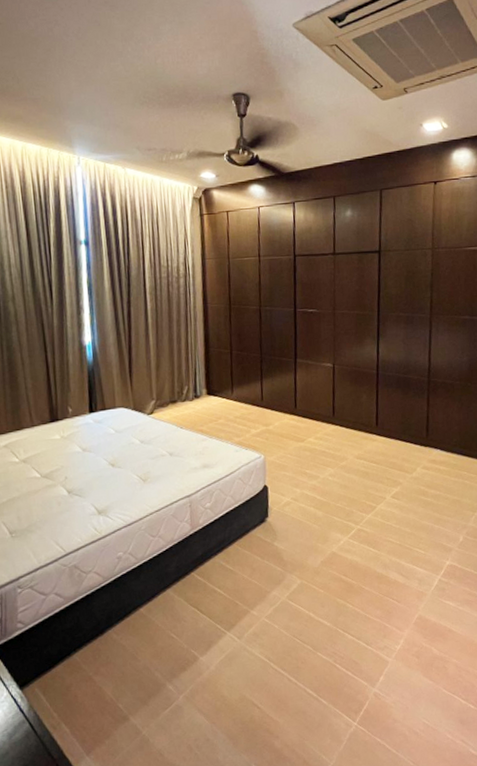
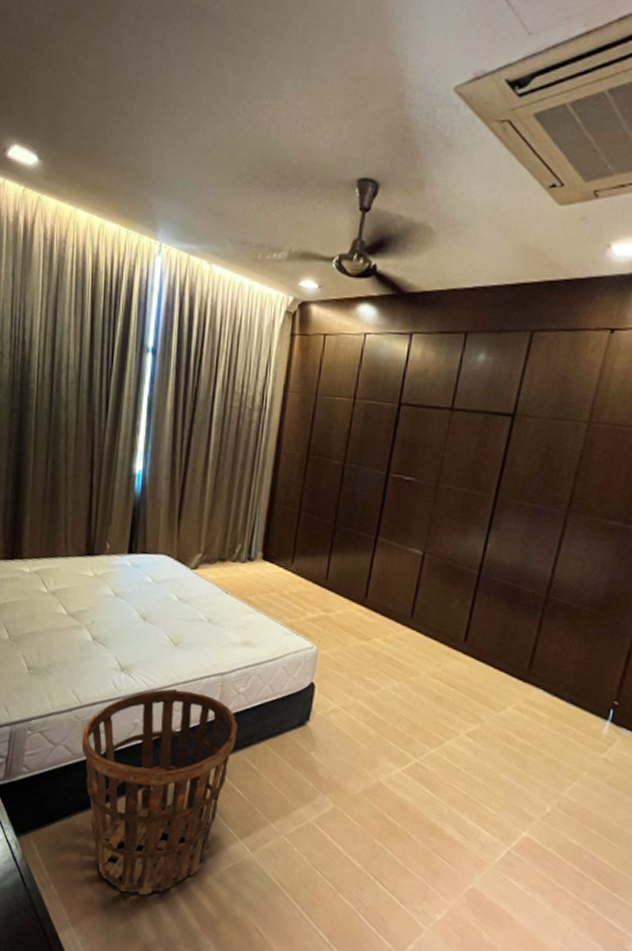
basket: none [70,517,210,709] -> present [81,688,238,895]

